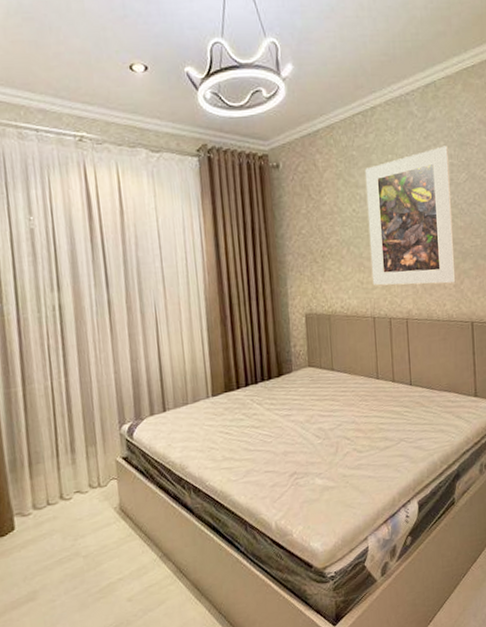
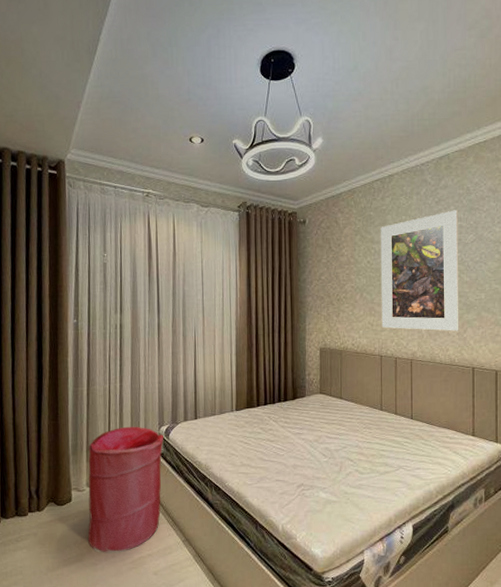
laundry hamper: none [31,428,130,586] -> present [88,426,164,553]

